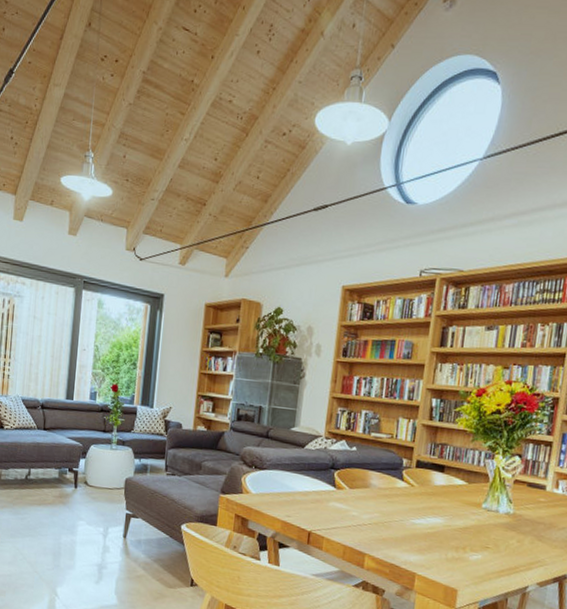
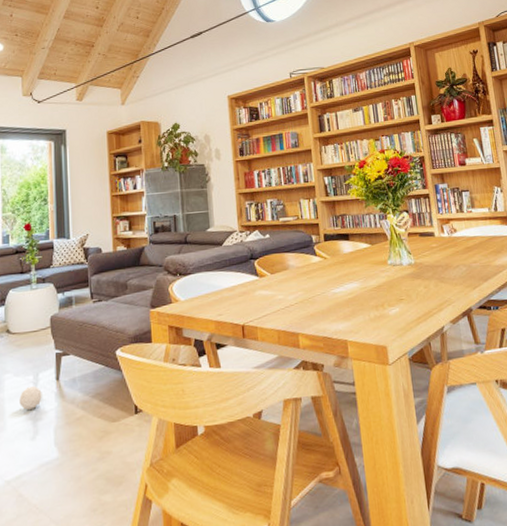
ball: none [89,537,110,558] -> present [19,385,42,410]

